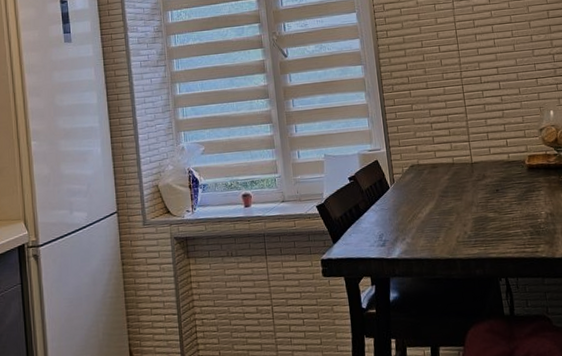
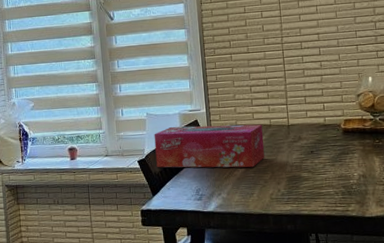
tissue box: none [332,162,450,213] -> present [154,124,265,168]

